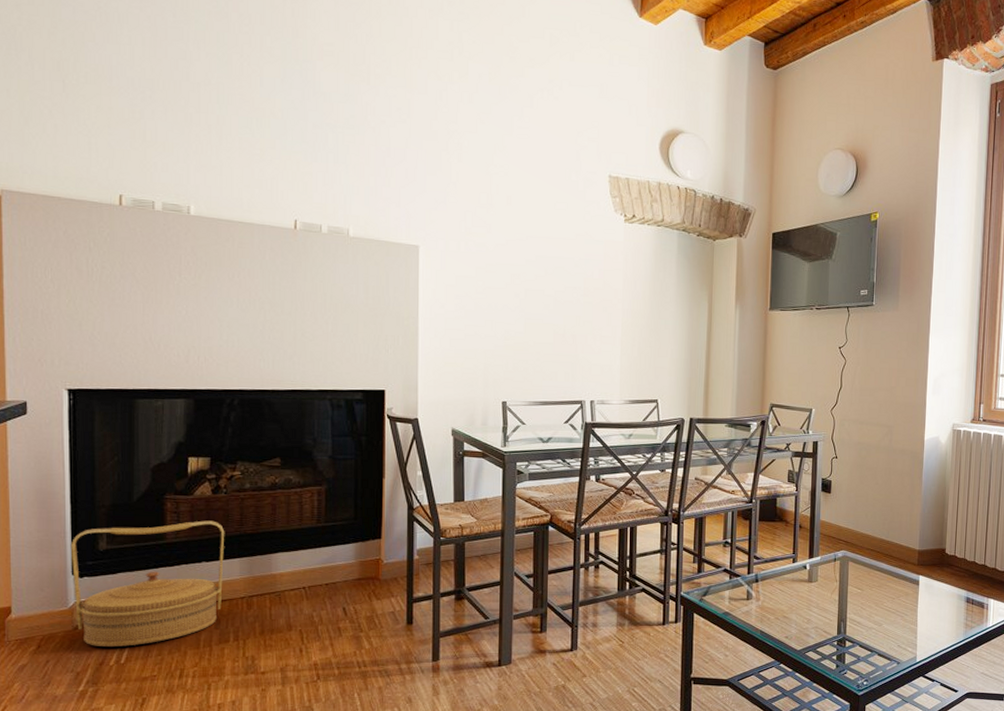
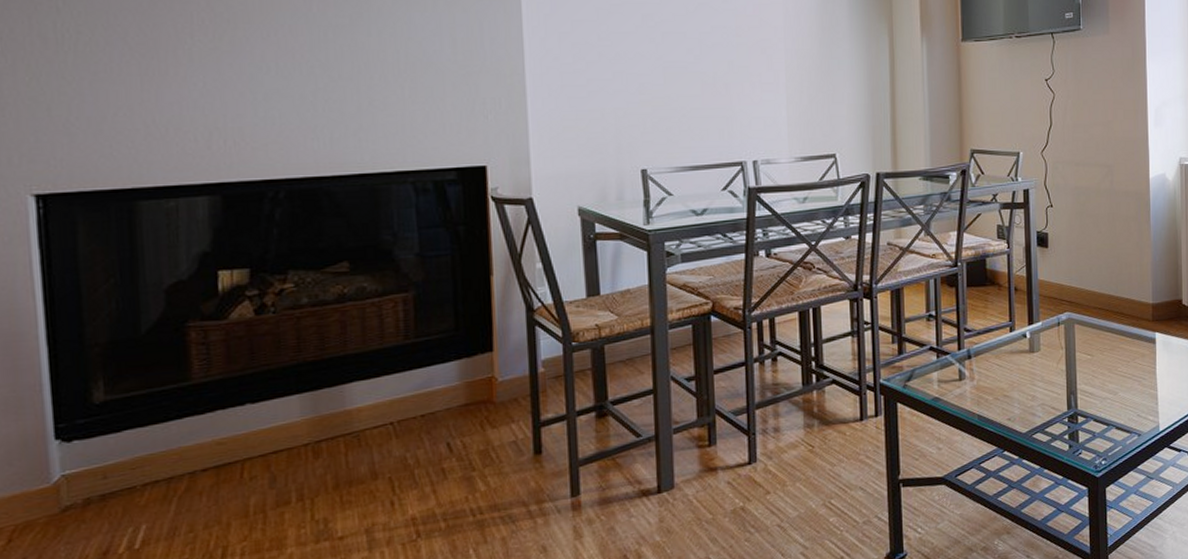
woven basket: present [70,520,225,648] -> none [50,349,277,531]

